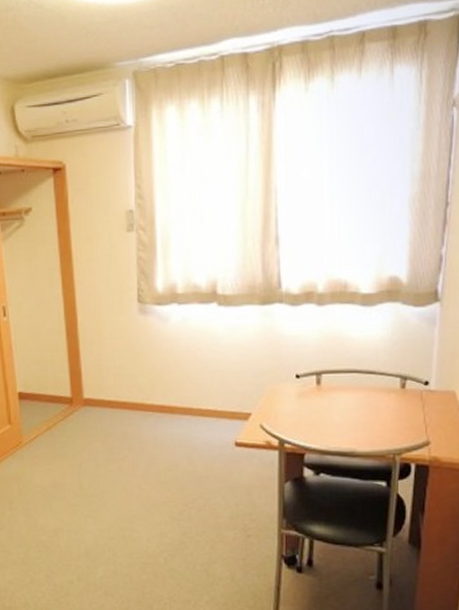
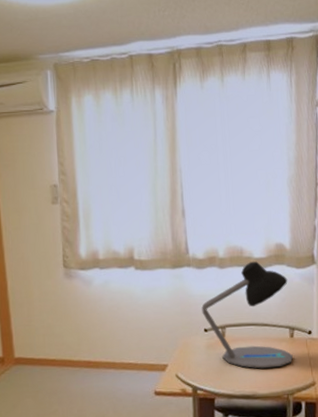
desk lamp: none [294,298,403,423] -> present [201,261,293,369]

